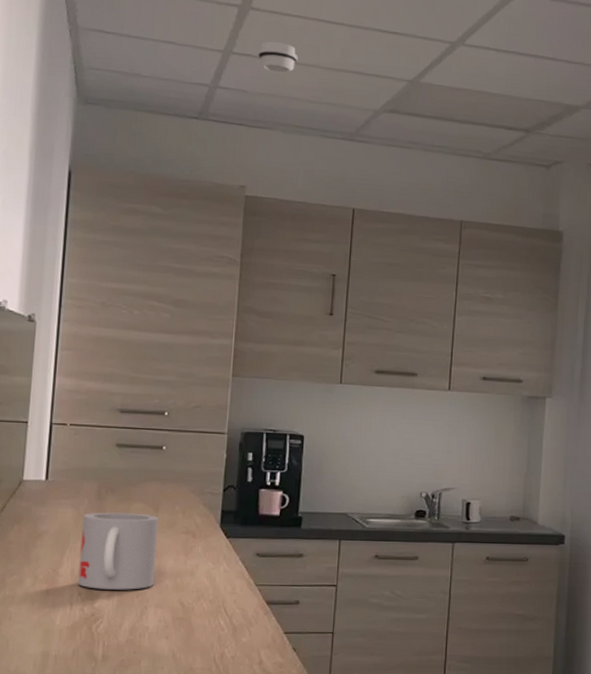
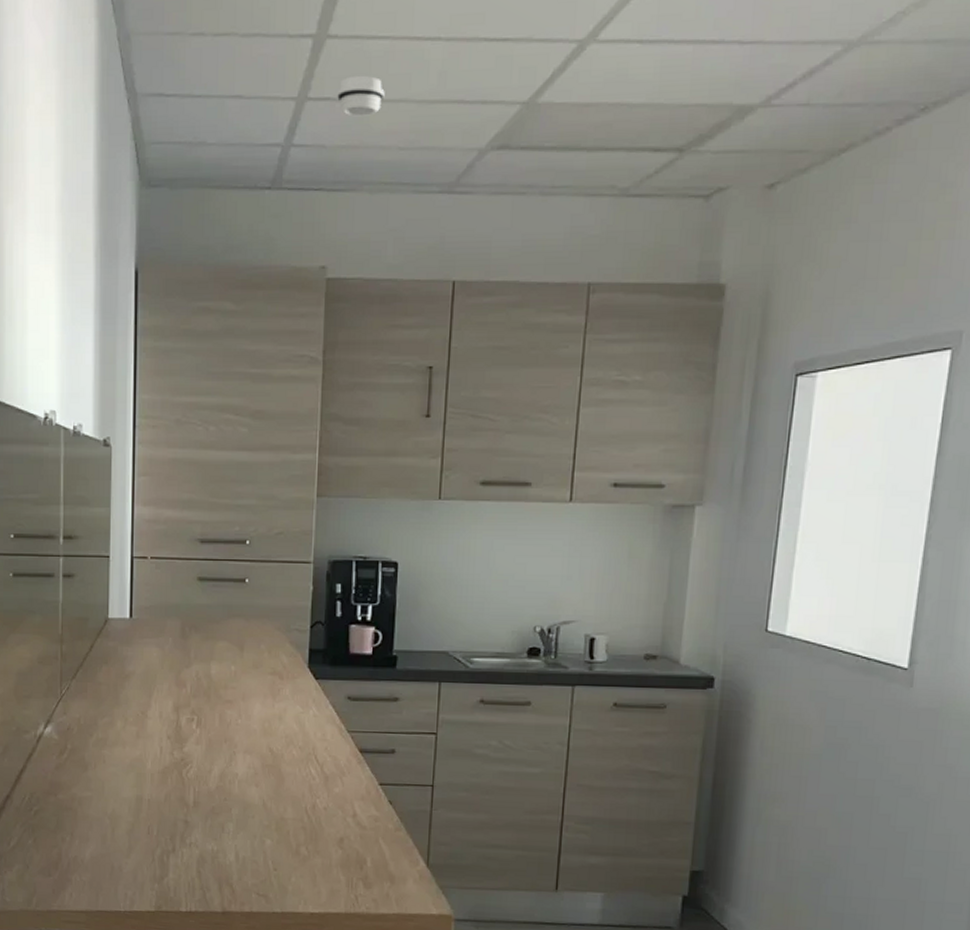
mug: present [78,512,159,590] -> none [167,651,245,735]

